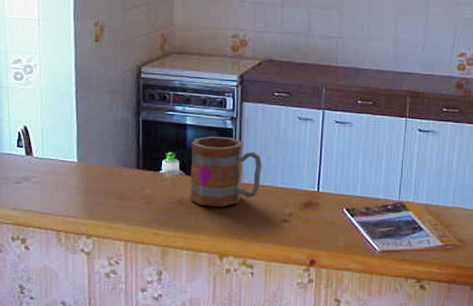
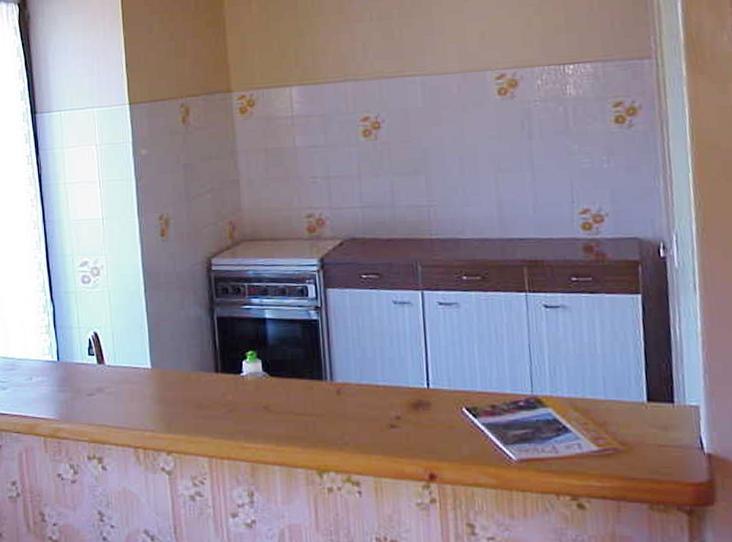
mug: present [189,136,263,207] -> none [273,329,358,413]

